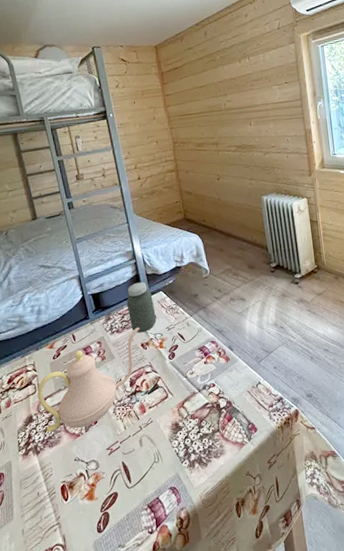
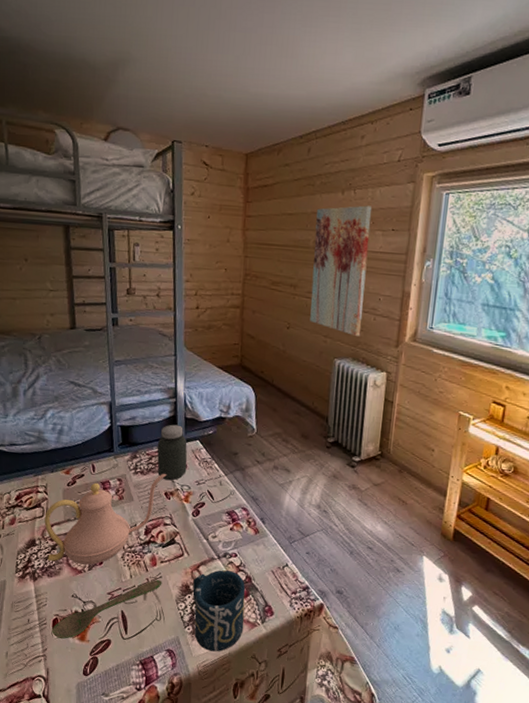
spoon: none [61,425,154,504] -> present [52,579,162,639]
cup: none [181,400,234,479] -> present [192,569,246,652]
wall art: none [222,67,279,174] -> present [310,205,372,336]

